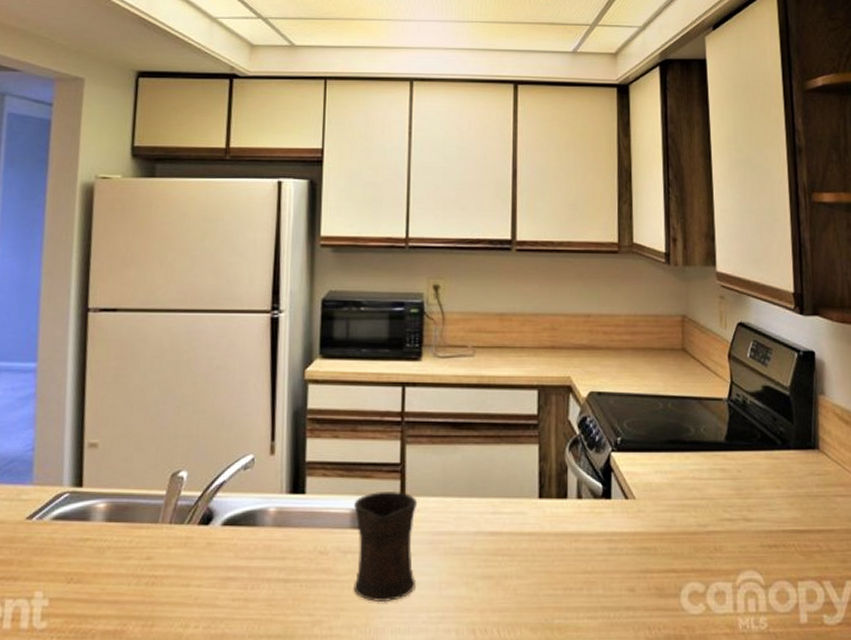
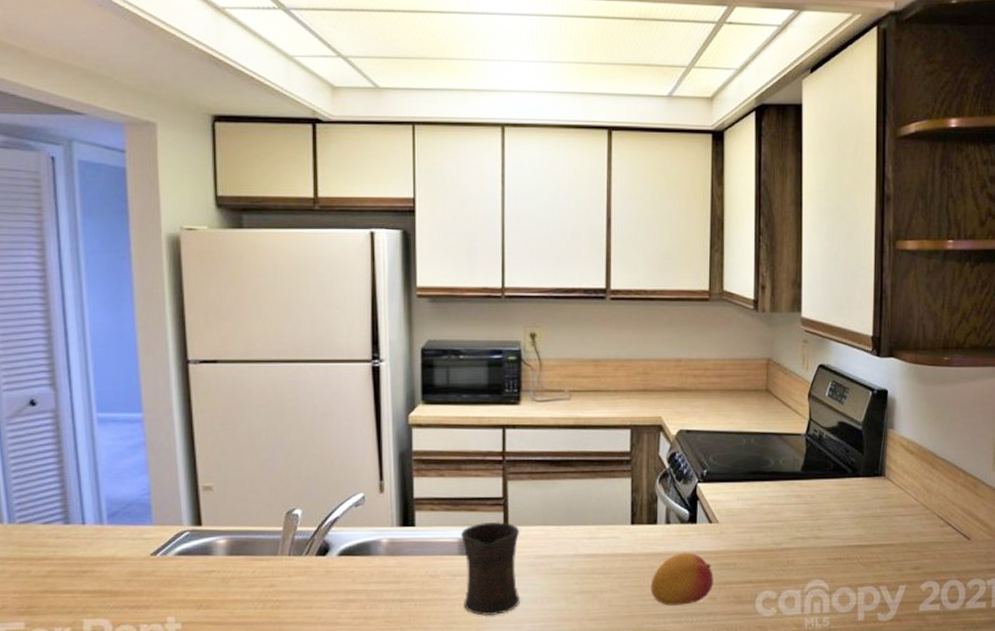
fruit: none [561,533,632,597] -> present [650,552,714,606]

